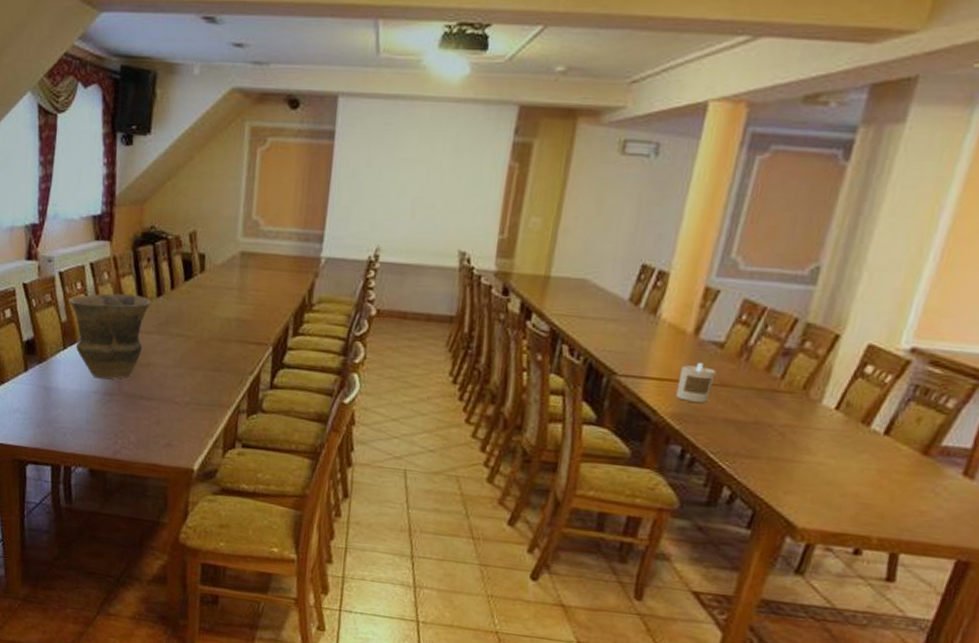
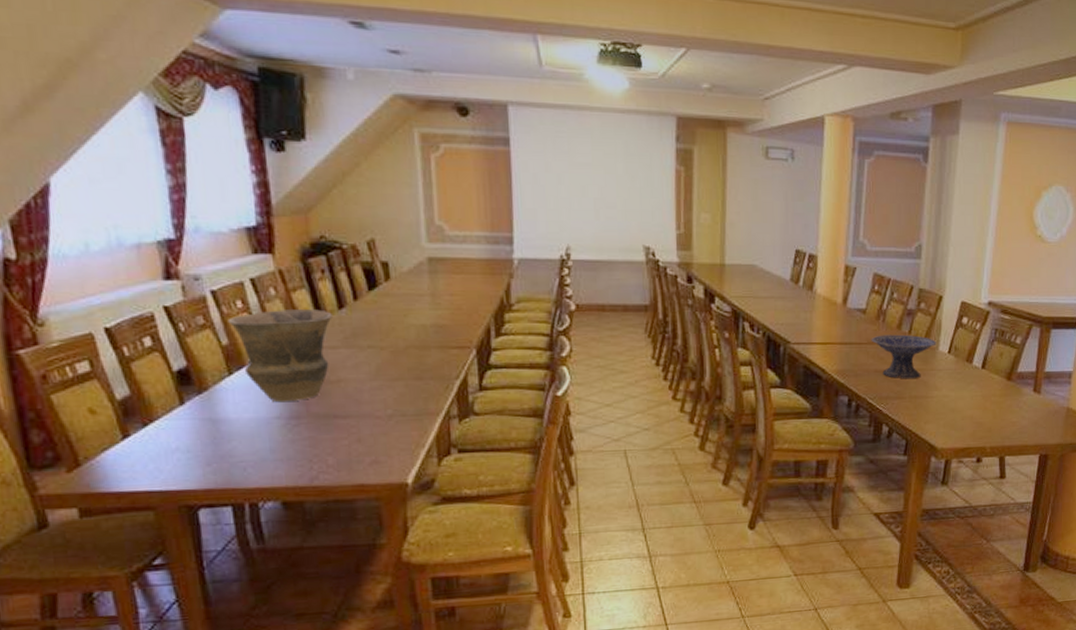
candle: present [675,363,716,403] -> none [837,327,863,359]
decorative bowl: none [725,376,821,437] -> present [871,334,937,379]

